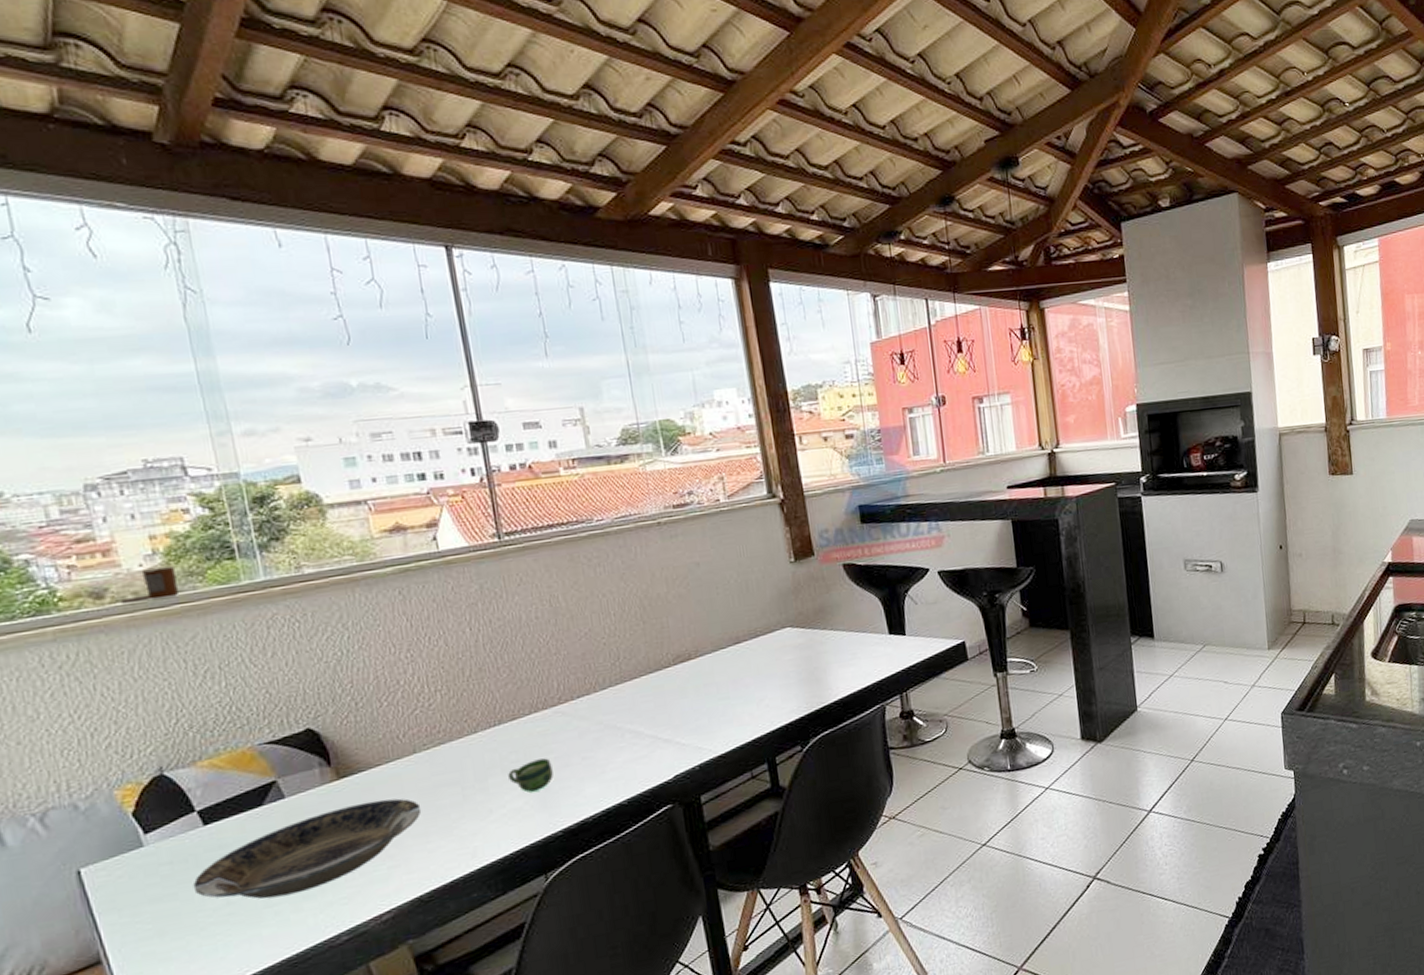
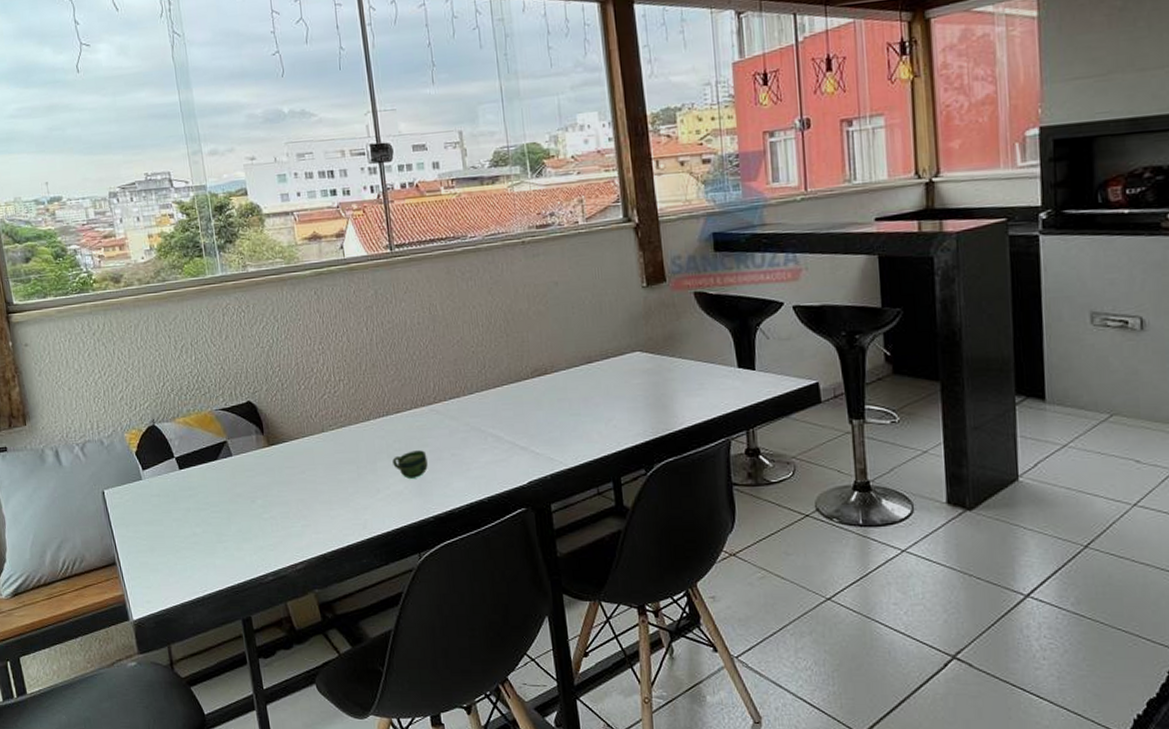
candle: present [120,566,178,605] -> none [130,260,166,289]
plate: present [193,798,422,899] -> none [172,468,327,536]

